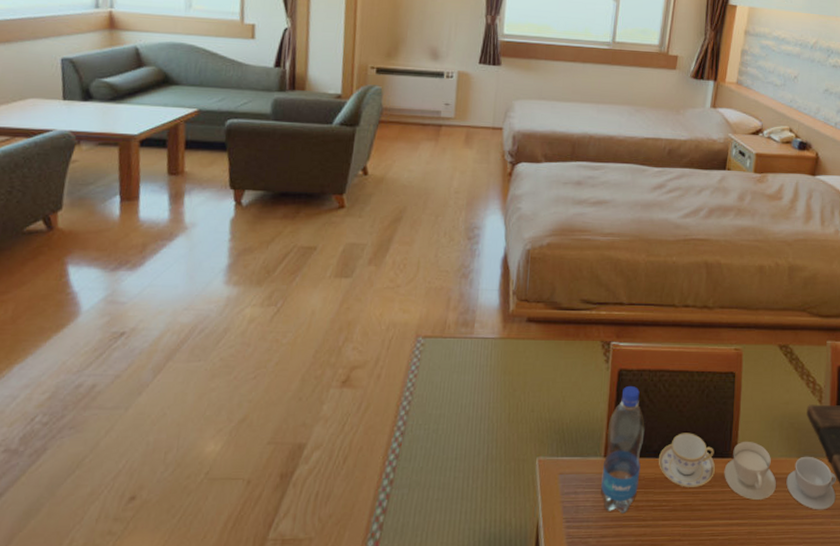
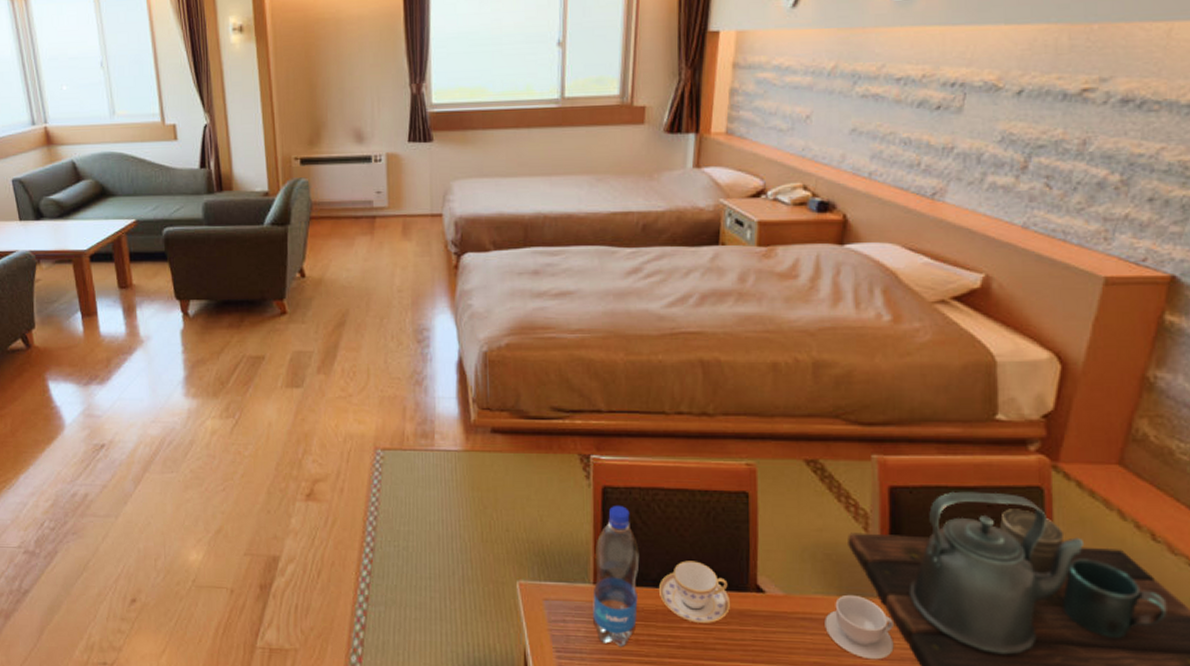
teacup: present [724,441,776,500] -> none [742,573,811,642]

